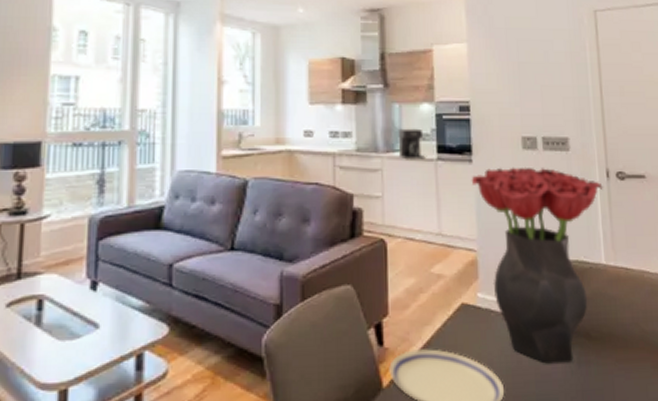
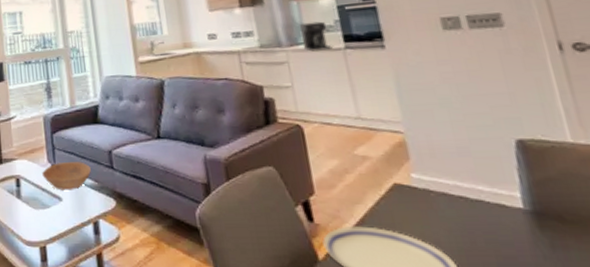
bowl: none [76,277,143,315] -> present [42,162,91,191]
bouquet: present [471,167,603,364] -> none [386,46,557,246]

